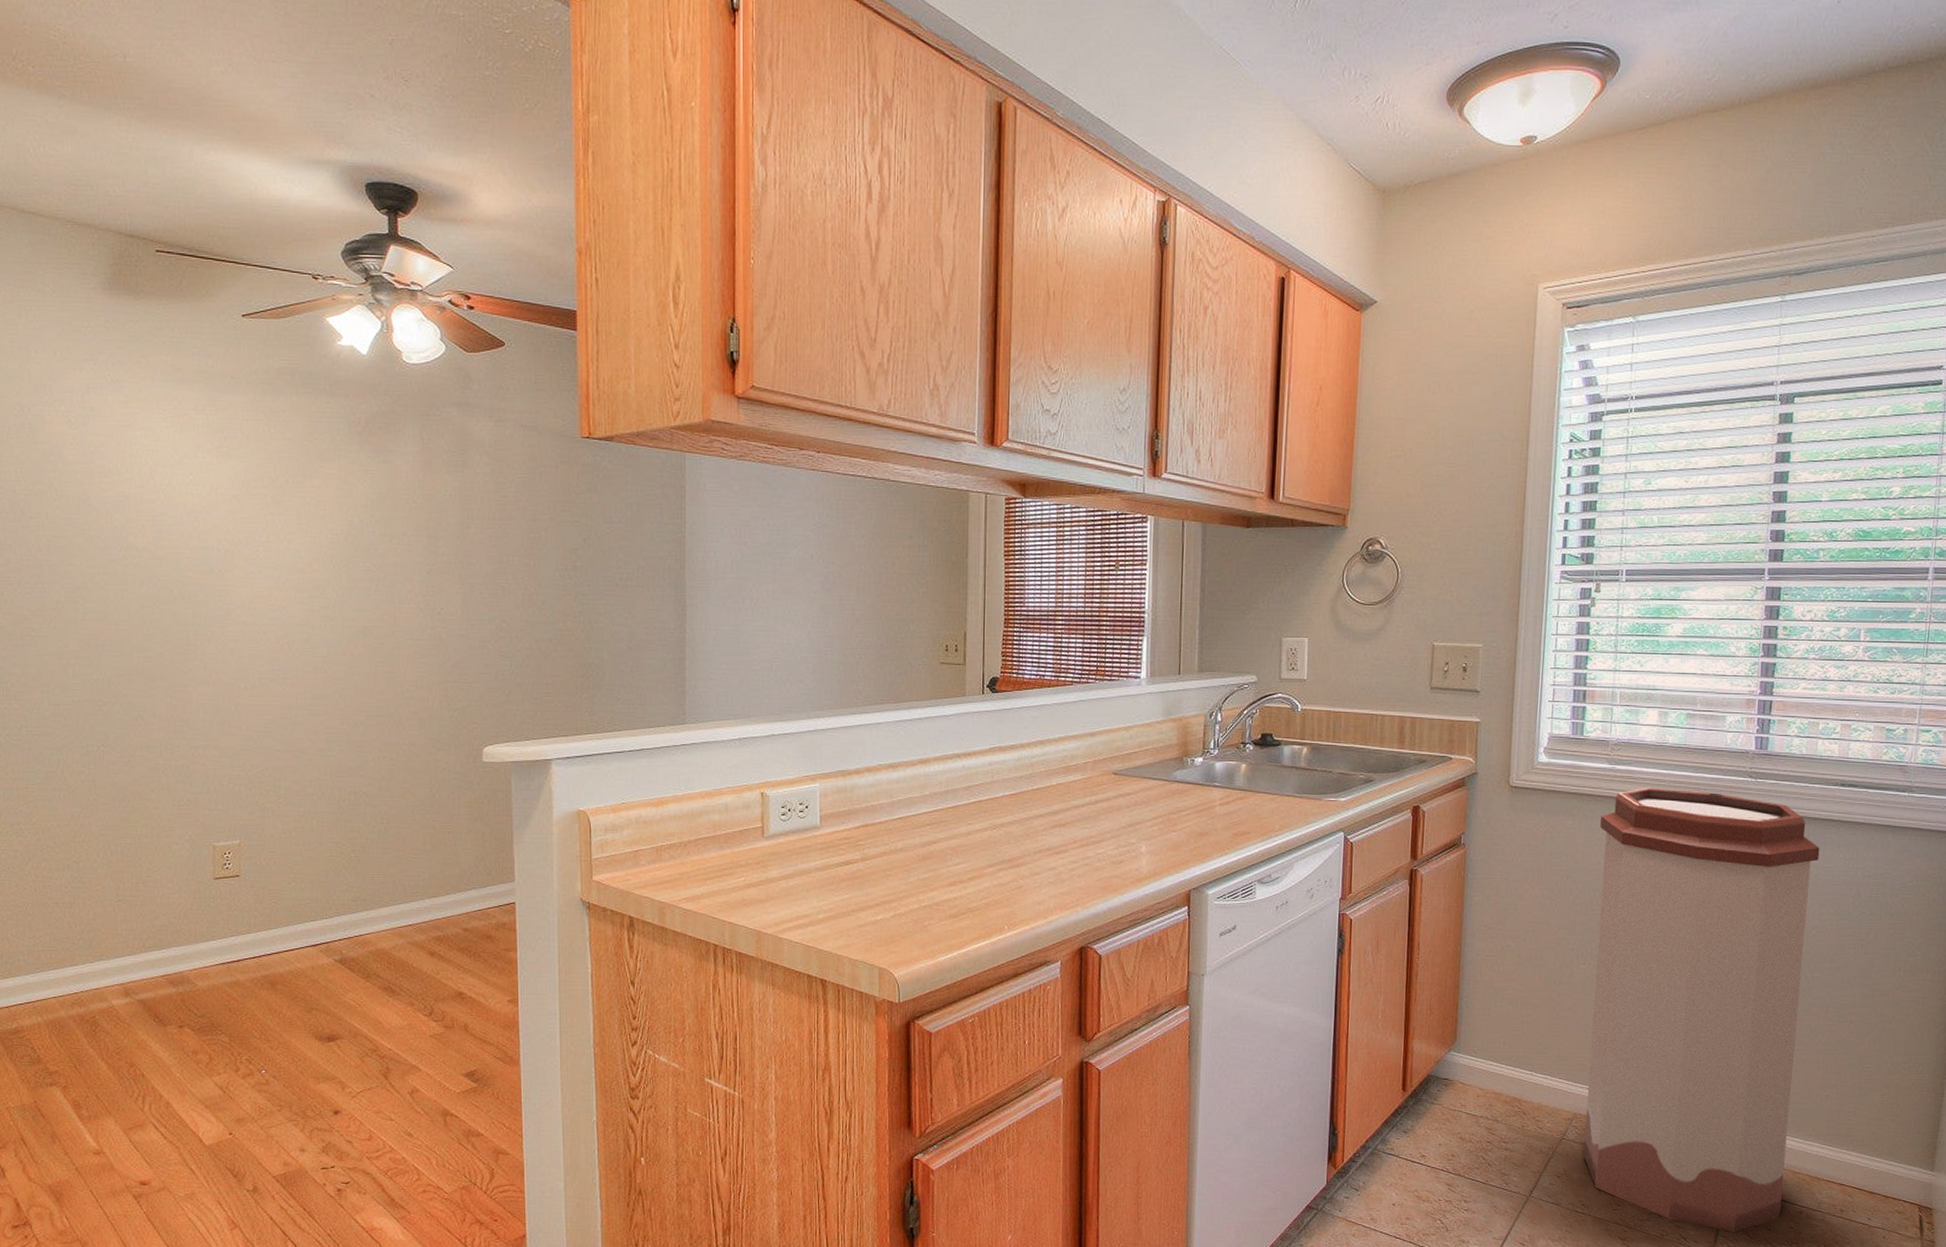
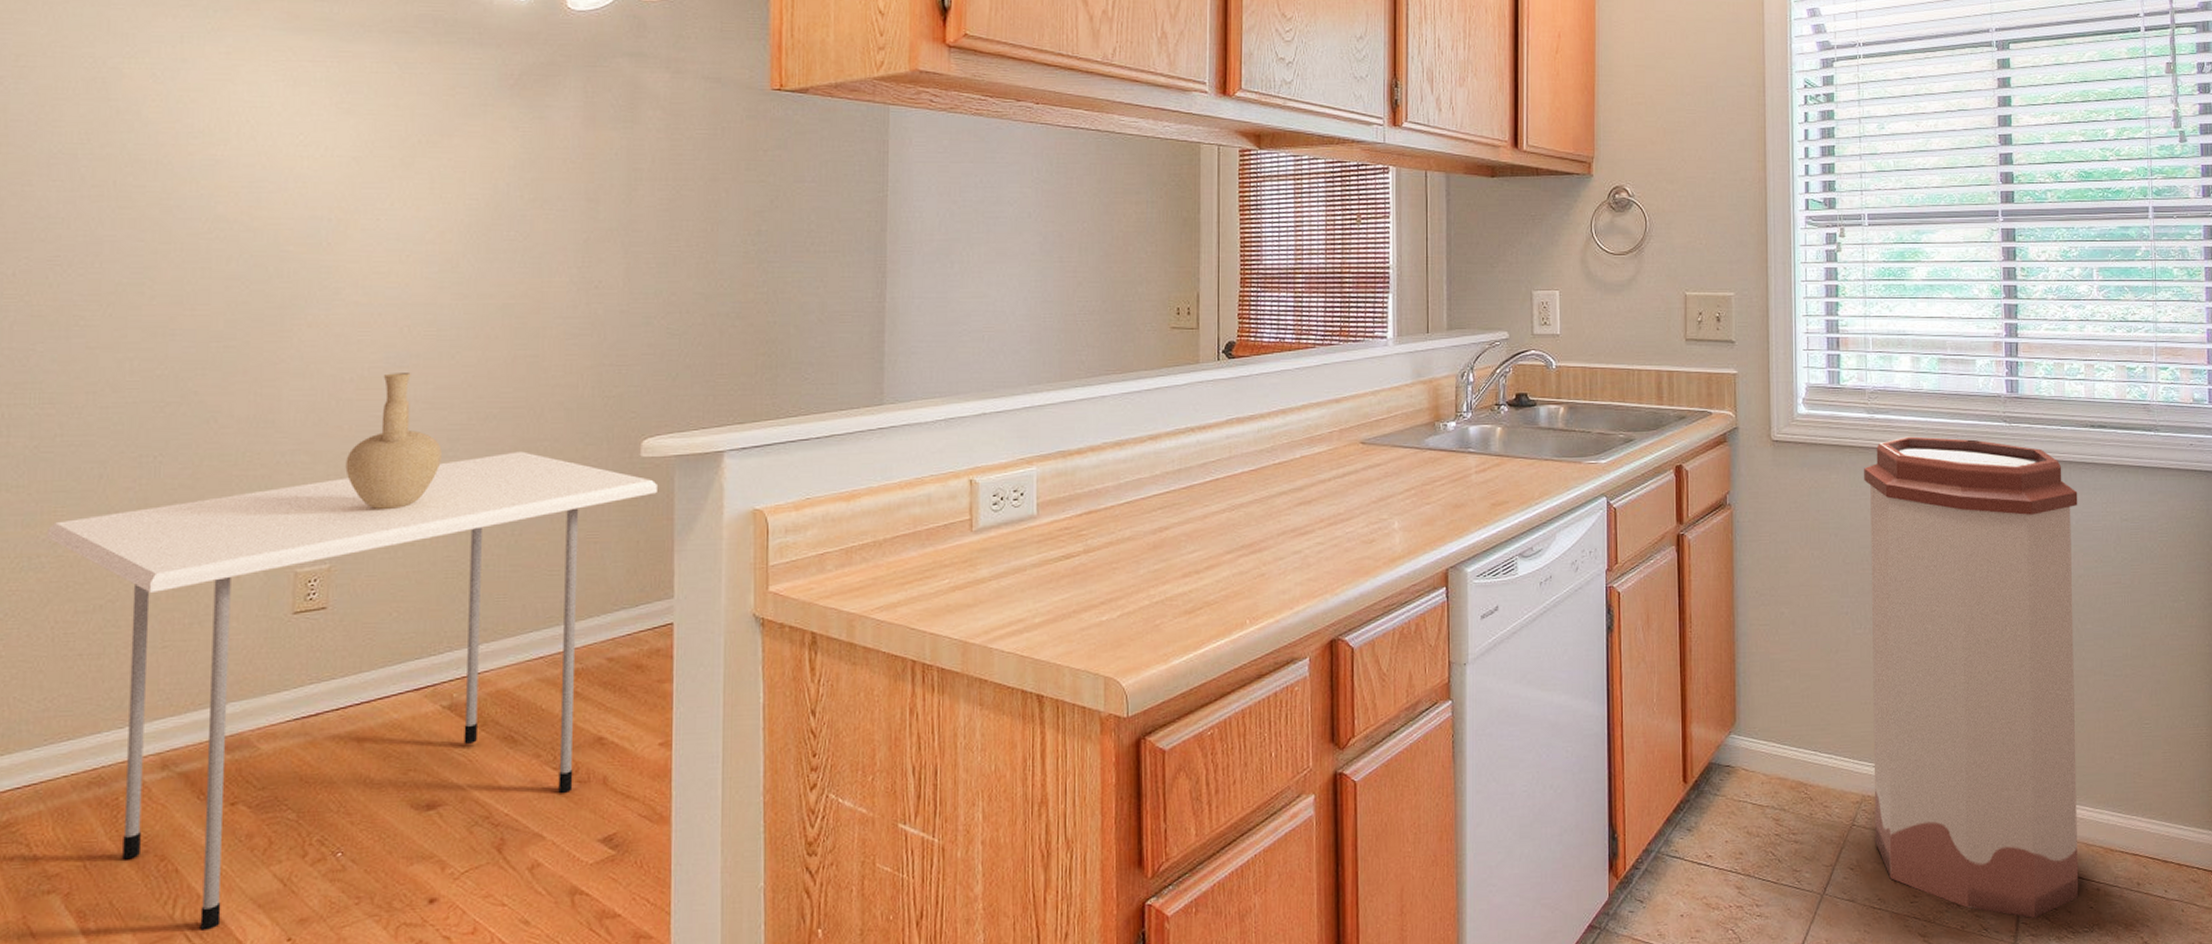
dining table: none [23,753,497,1122] -> present [47,451,657,930]
vase: none [246,683,322,798] -> present [345,373,442,510]

